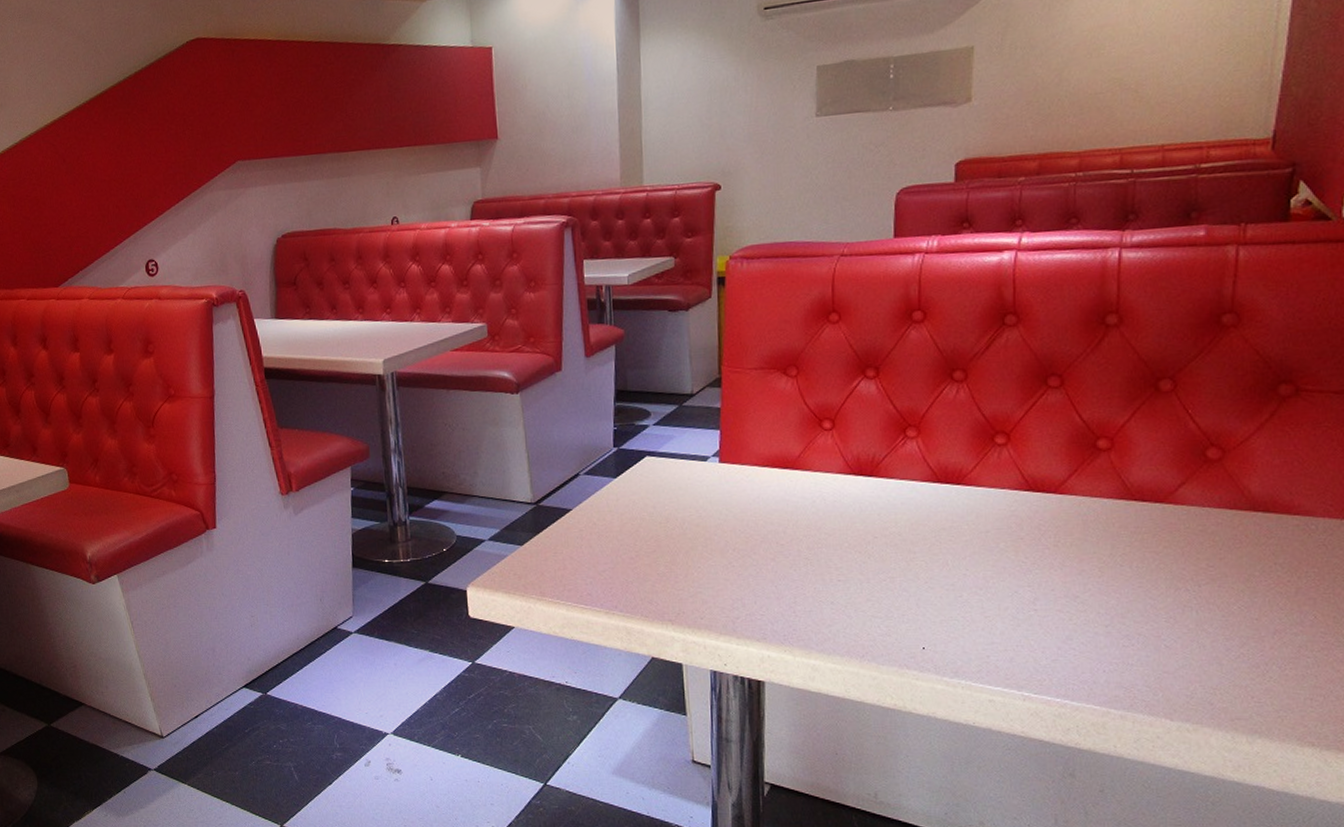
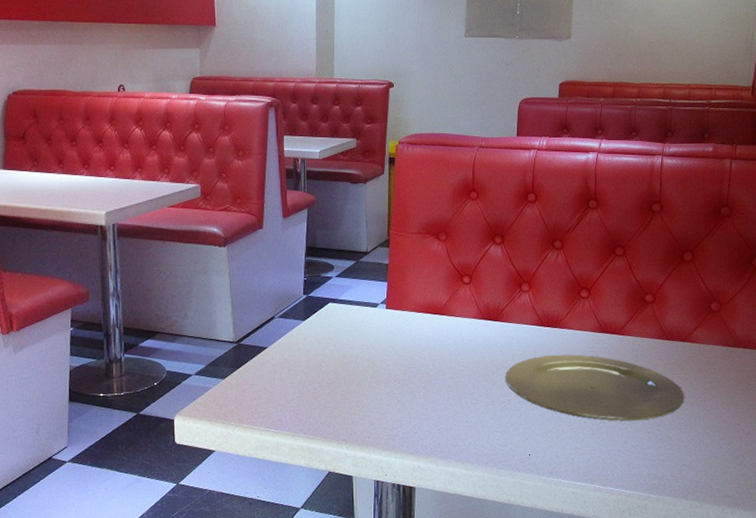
plate: none [885,519,1165,609] -> present [505,354,685,421]

